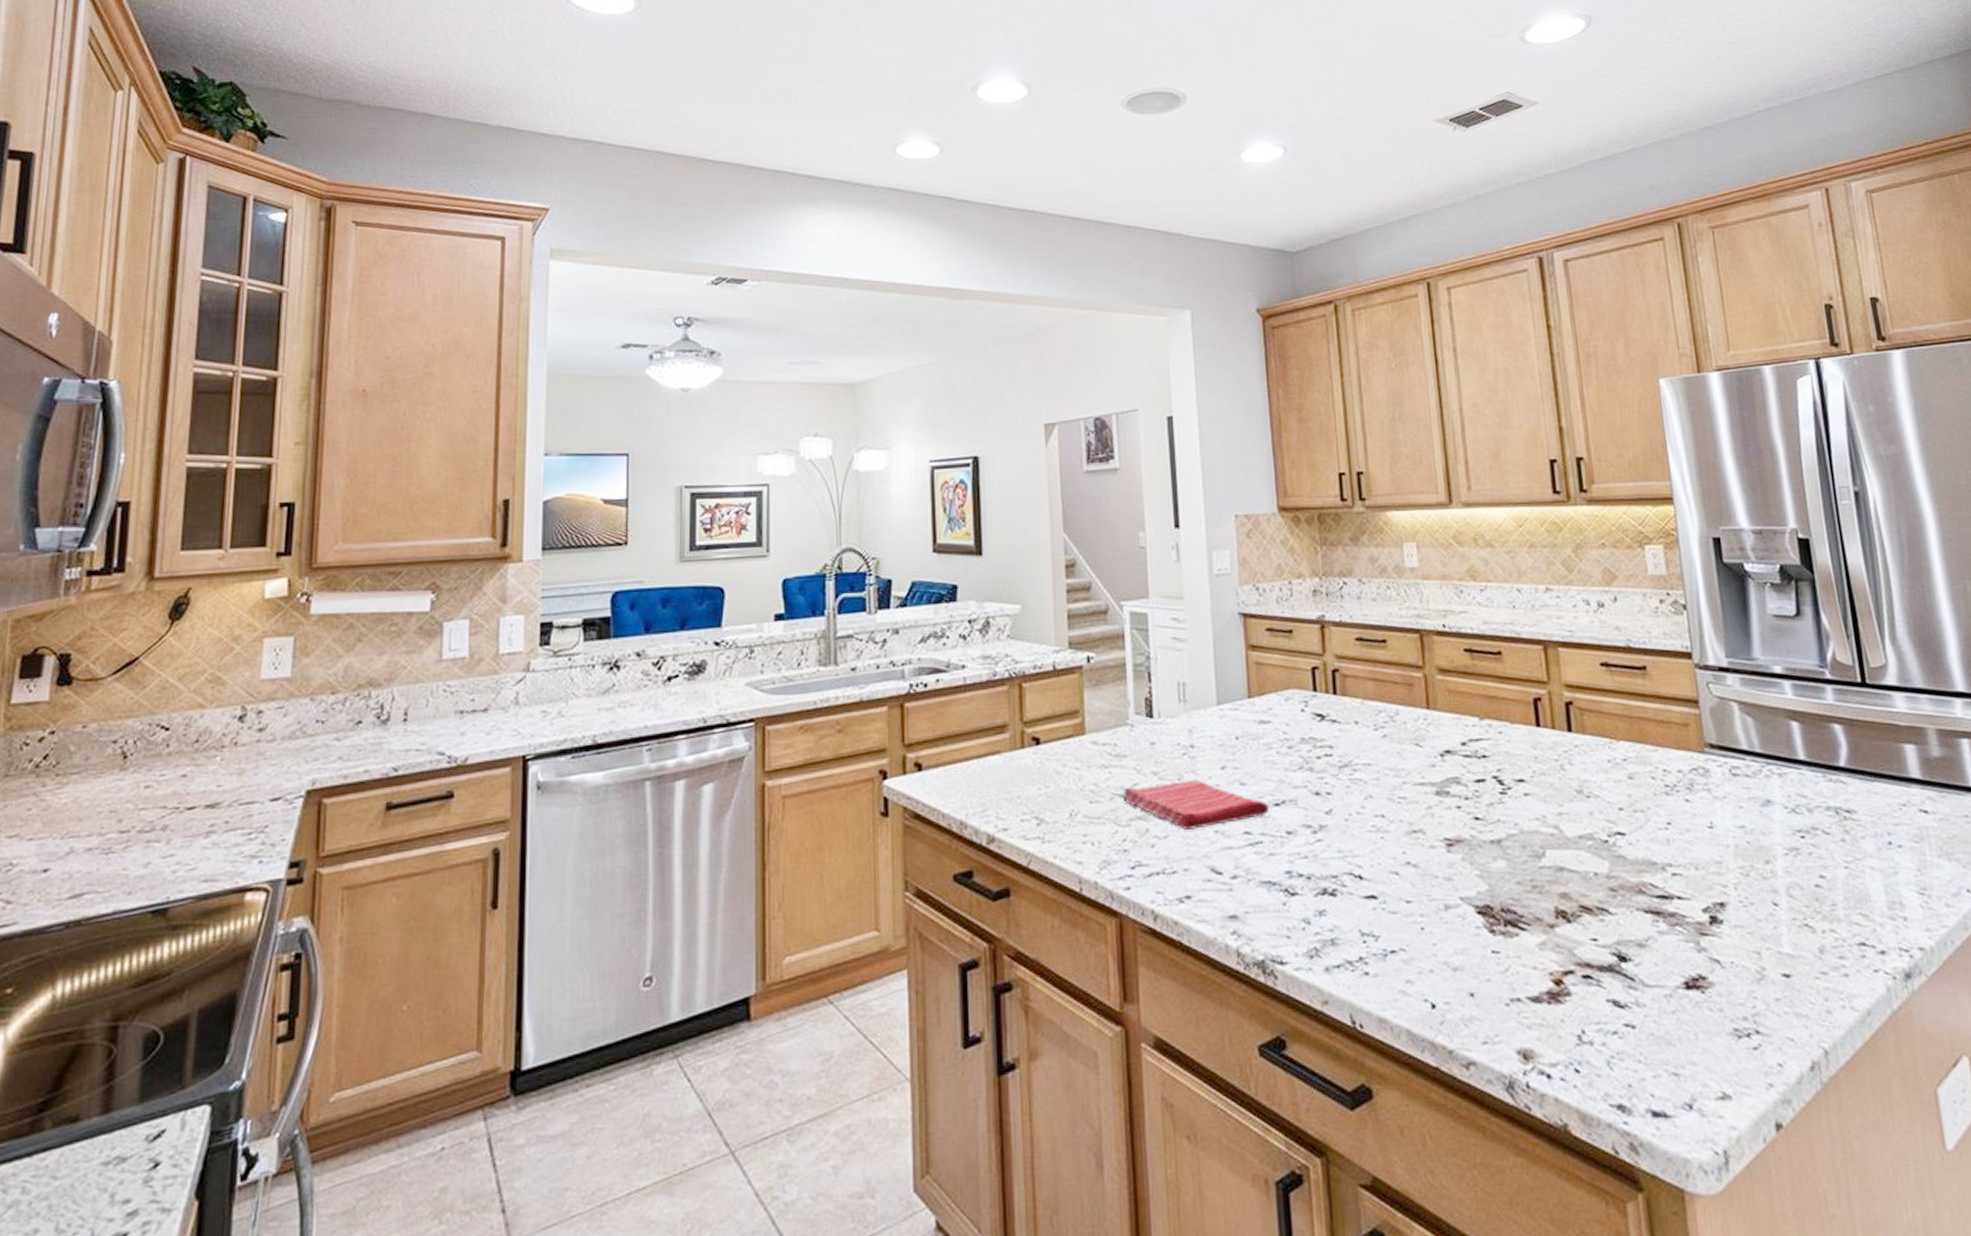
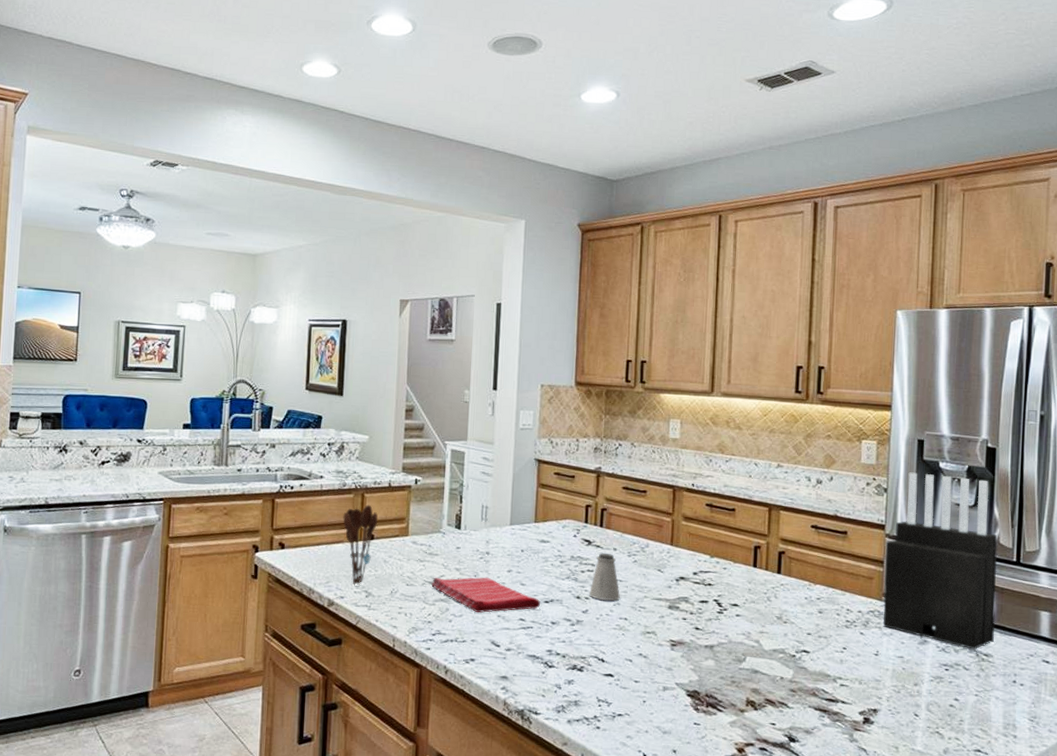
utensil holder: none [996,697,1044,811] -> present [343,504,378,586]
saltshaker: none [1331,729,1372,795] -> present [589,553,620,601]
knife block: none [1696,580,1854,806] -> present [883,472,998,650]

